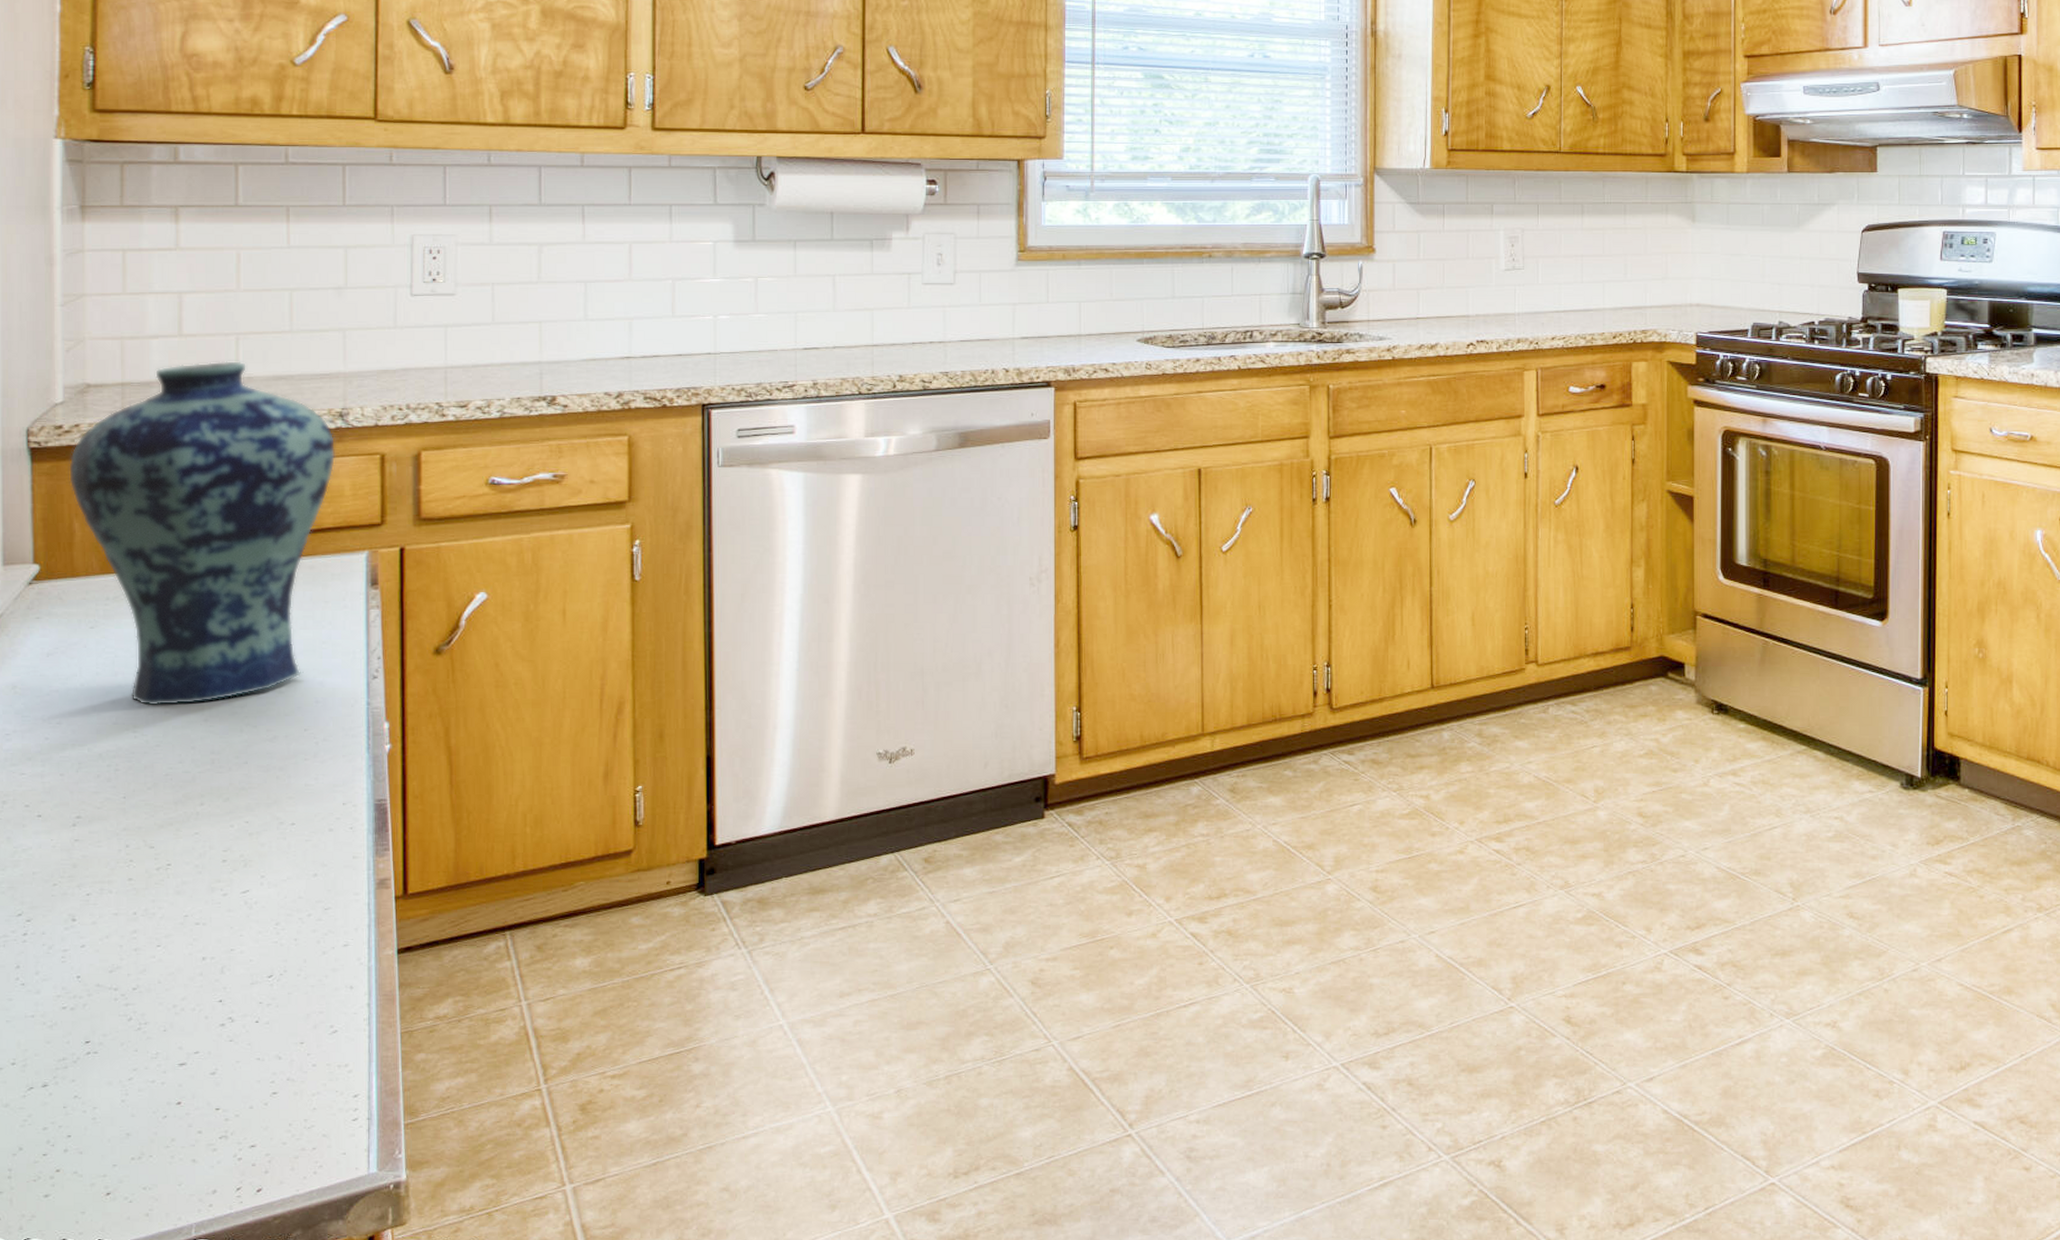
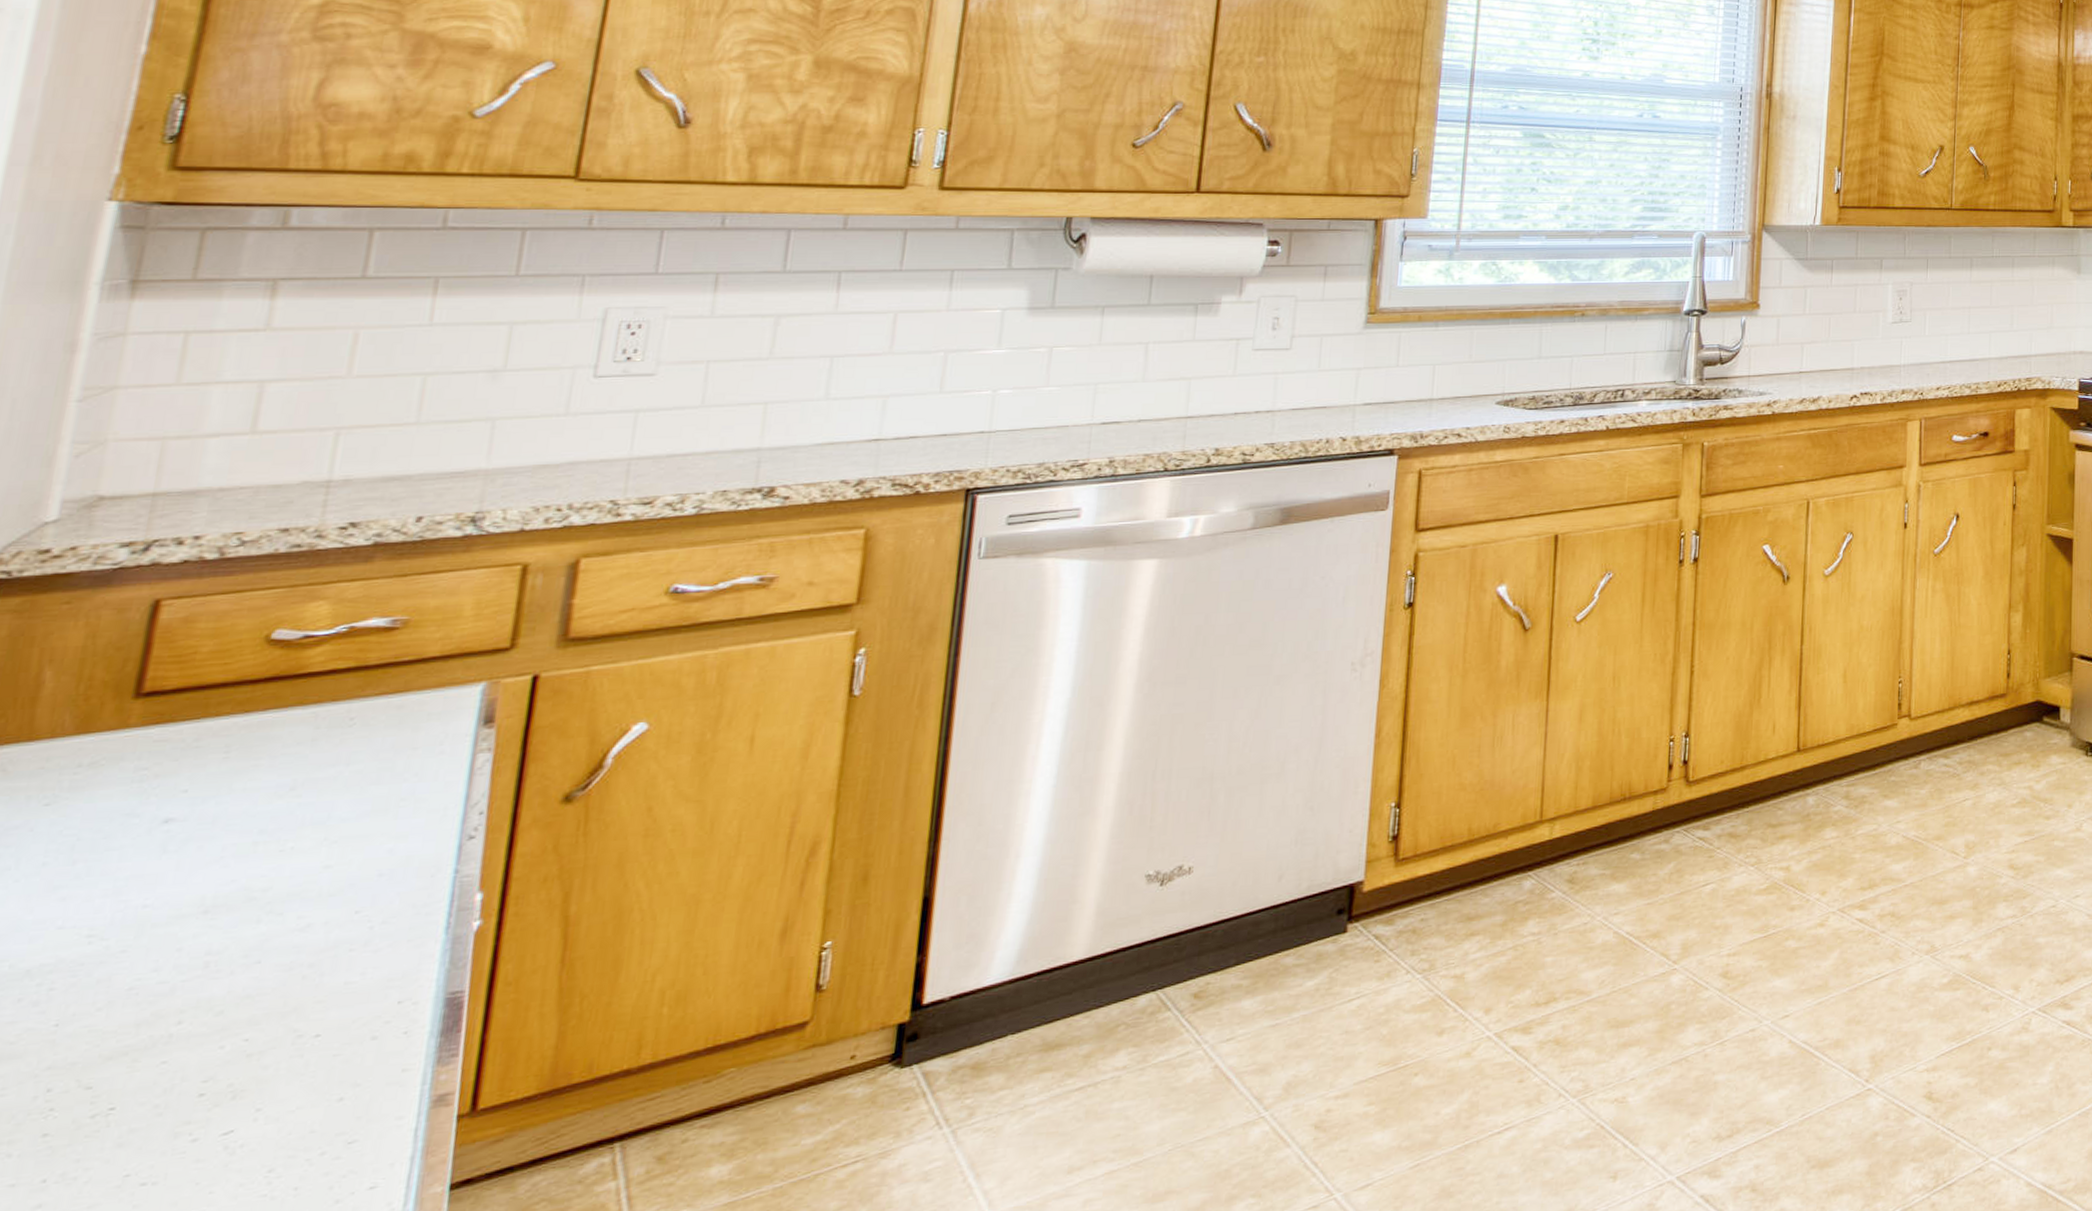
vase: present [68,360,336,706] -> none [47,459,461,901]

